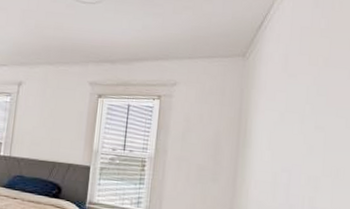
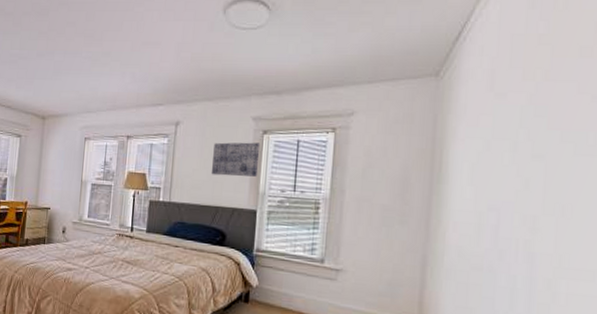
wall art: none [49,103,96,136] -> present [211,142,261,177]

